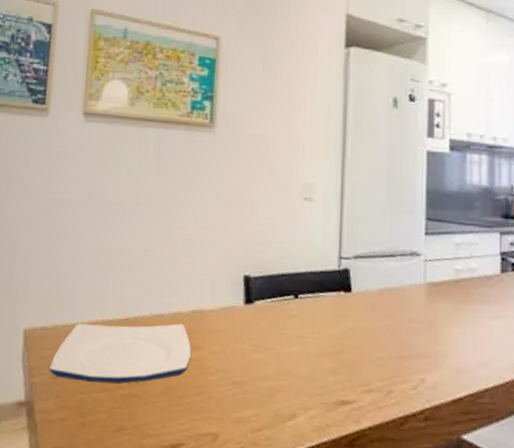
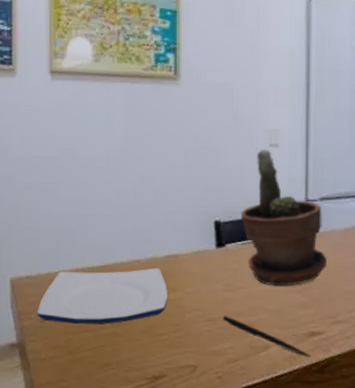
pen: none [248,379,340,429] -> present [222,316,311,357]
potted plant: none [271,202,361,350] -> present [240,149,328,287]

